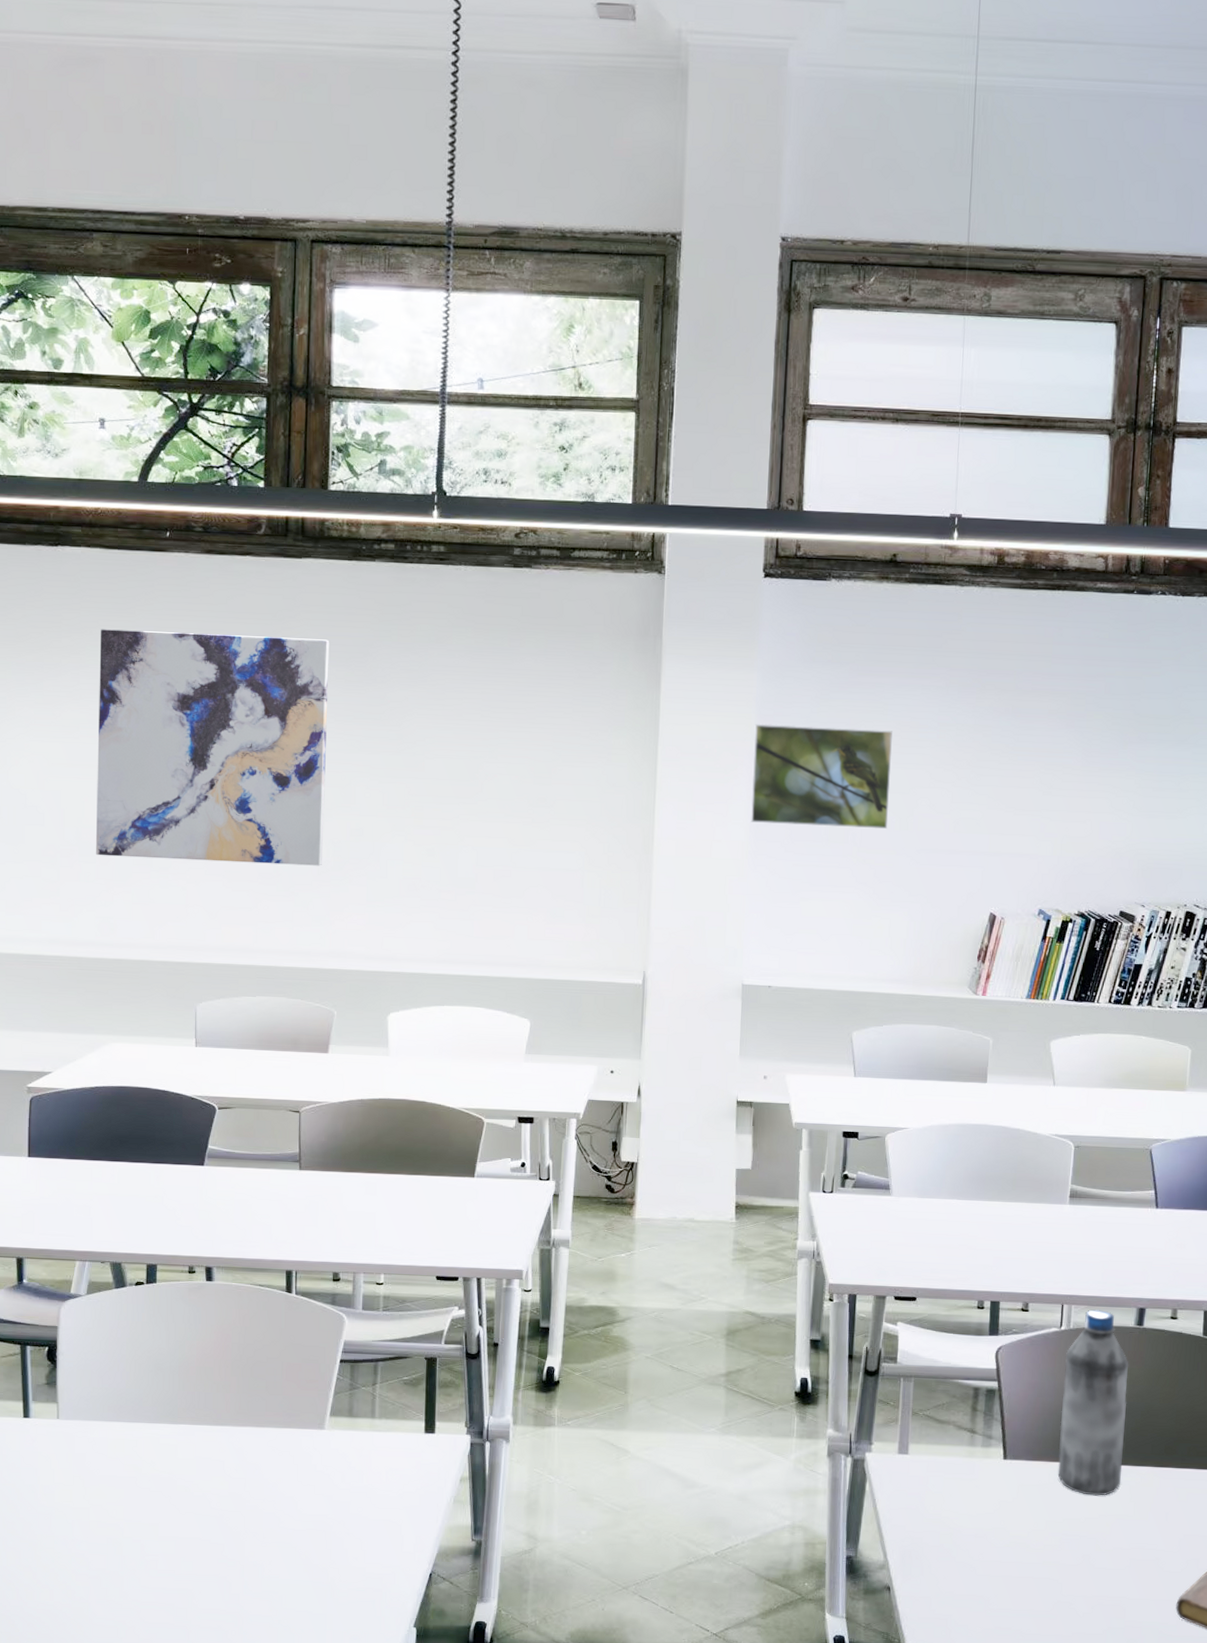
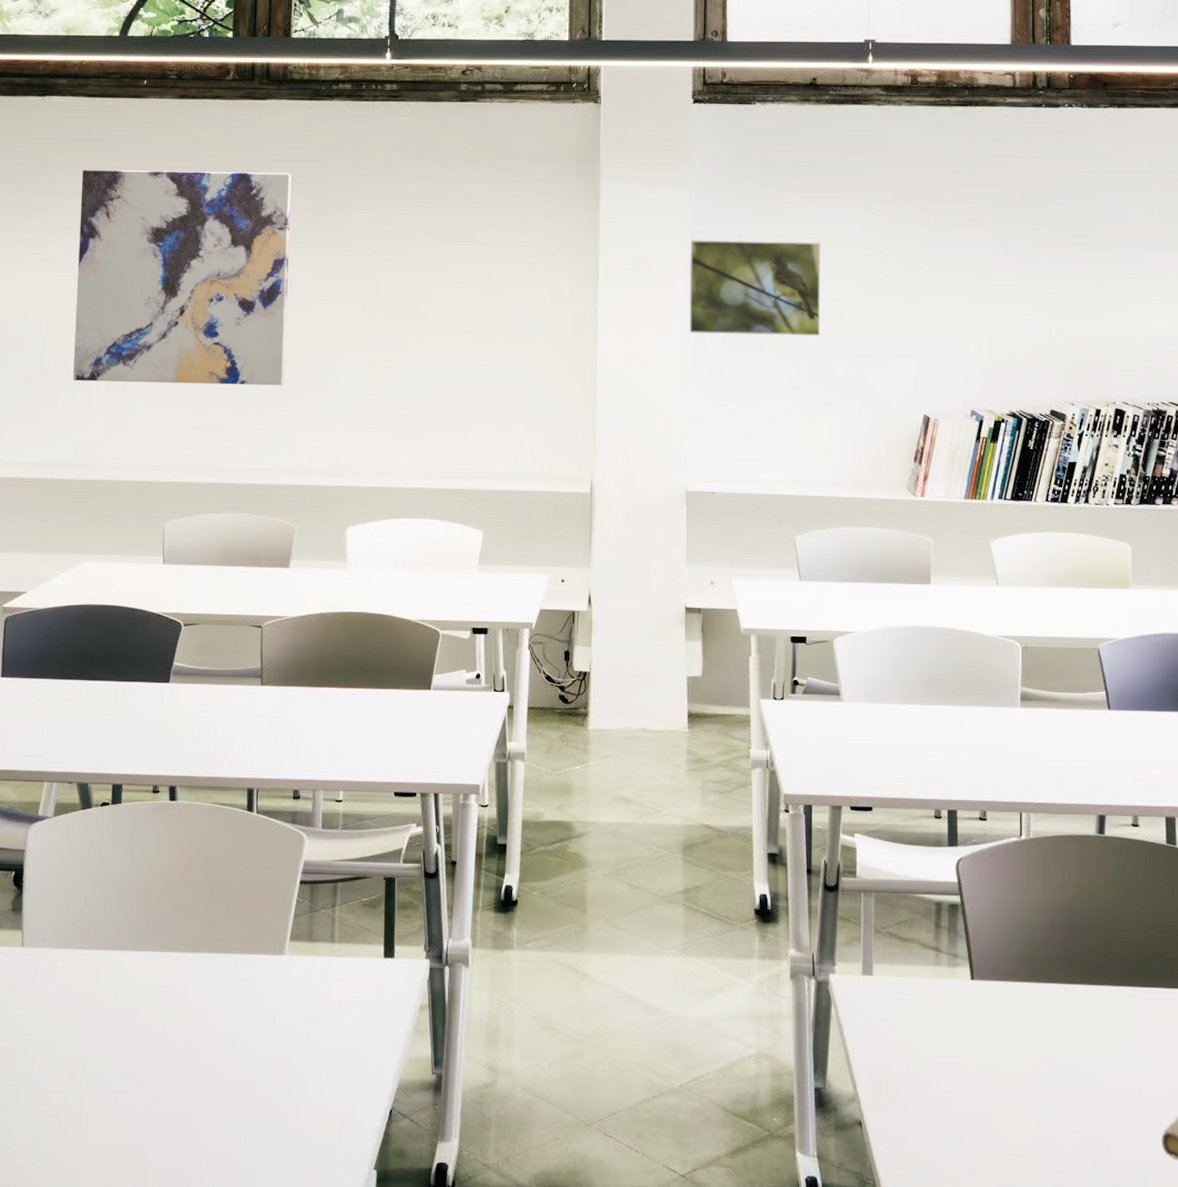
water bottle: present [1057,1309,1129,1496] -> none [1027,816,1094,1019]

